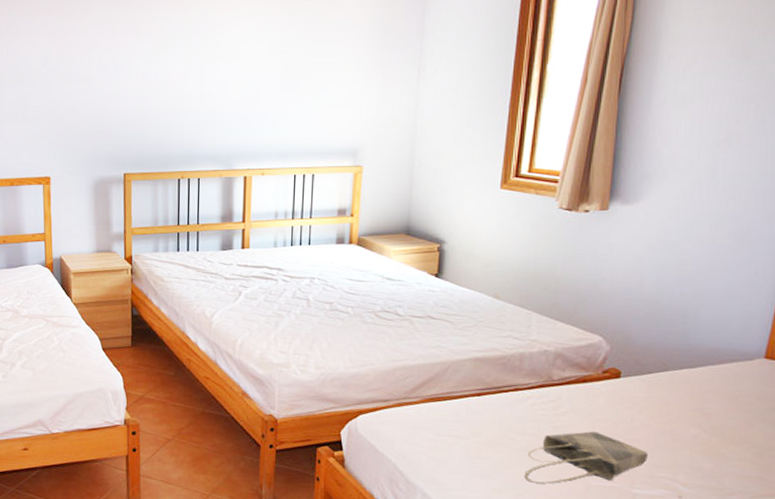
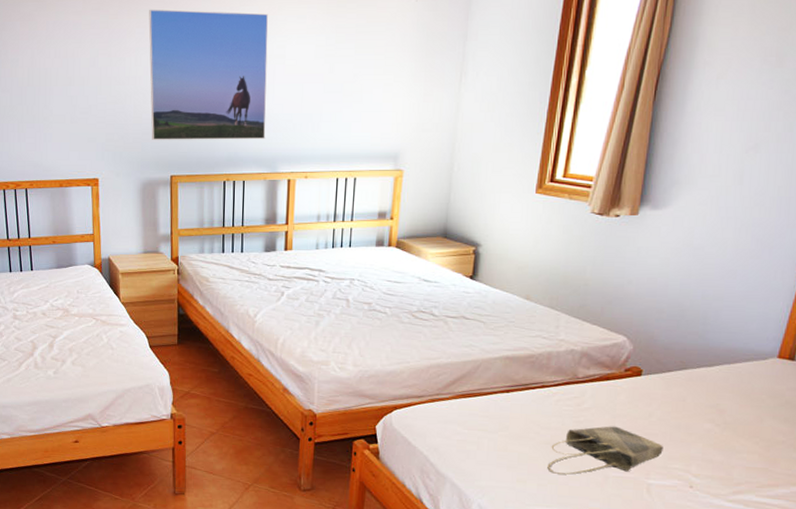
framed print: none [101,8,222,138] -> present [148,9,269,140]

